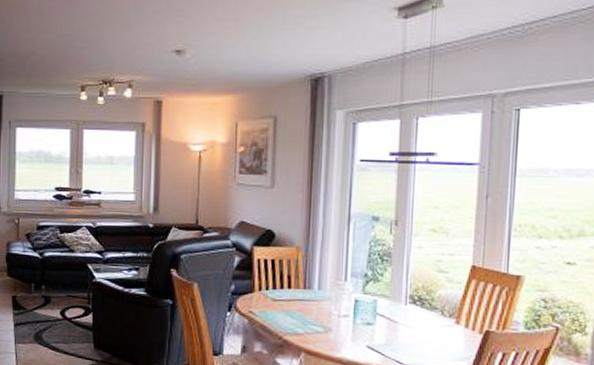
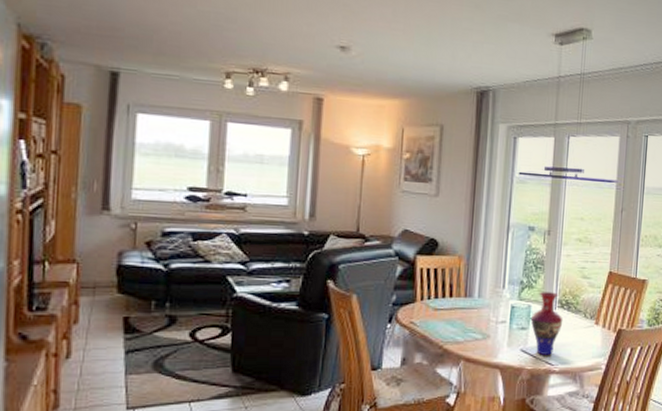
vase: none [378,286,416,354] -> present [531,292,563,355]

